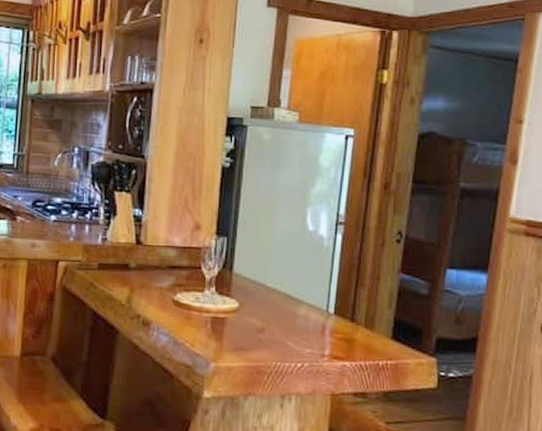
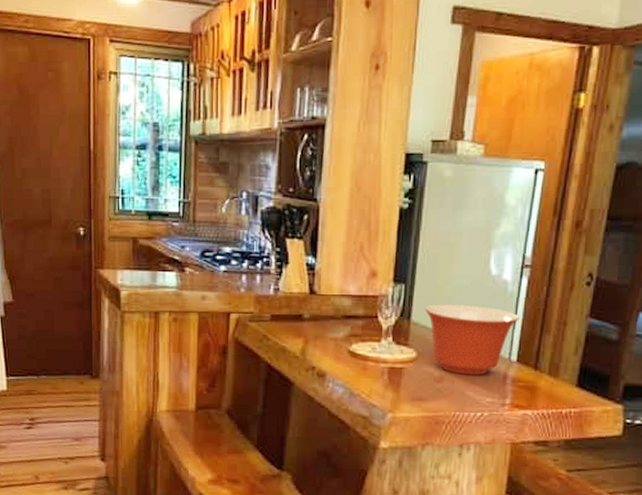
mixing bowl: none [246,257,336,326] -> present [424,304,520,375]

